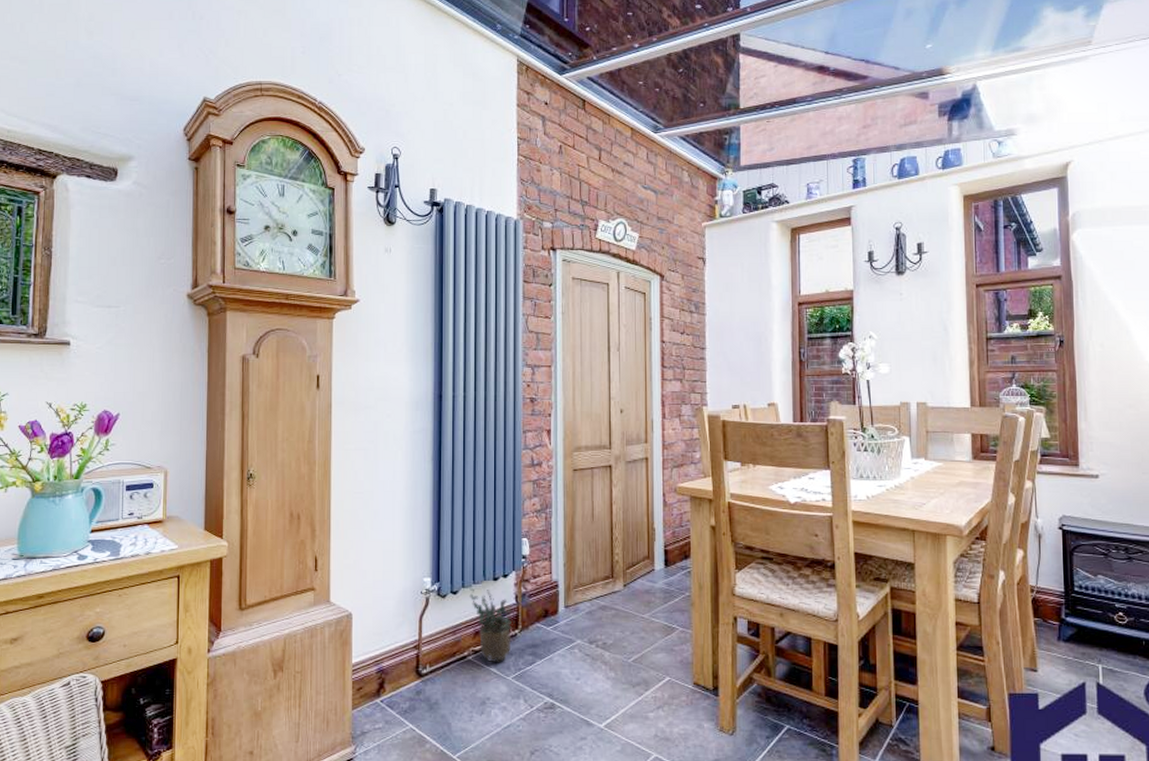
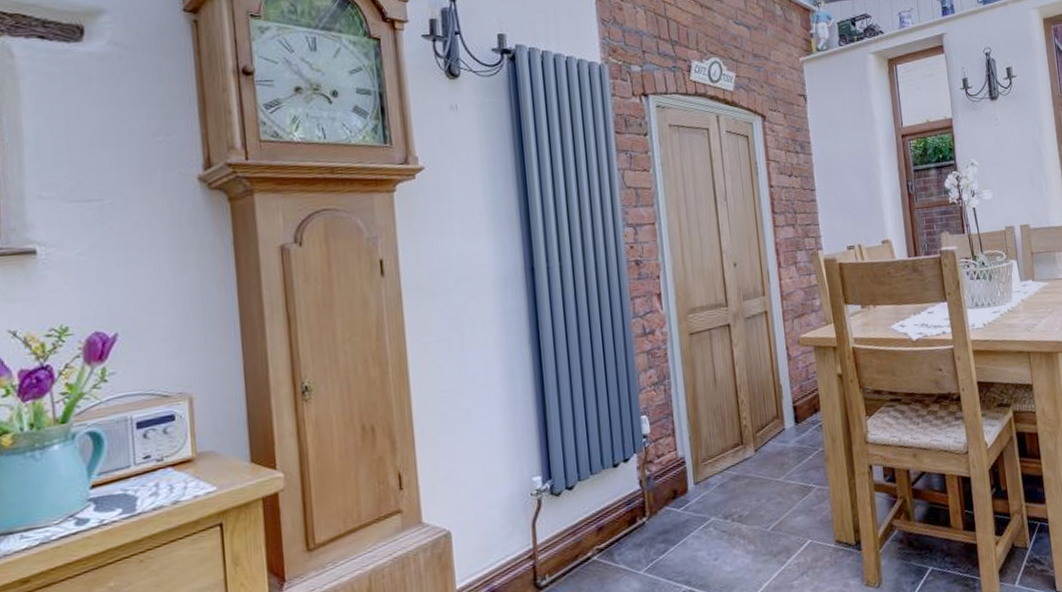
potted plant: present [469,587,519,662] -> none [586,478,644,559]

